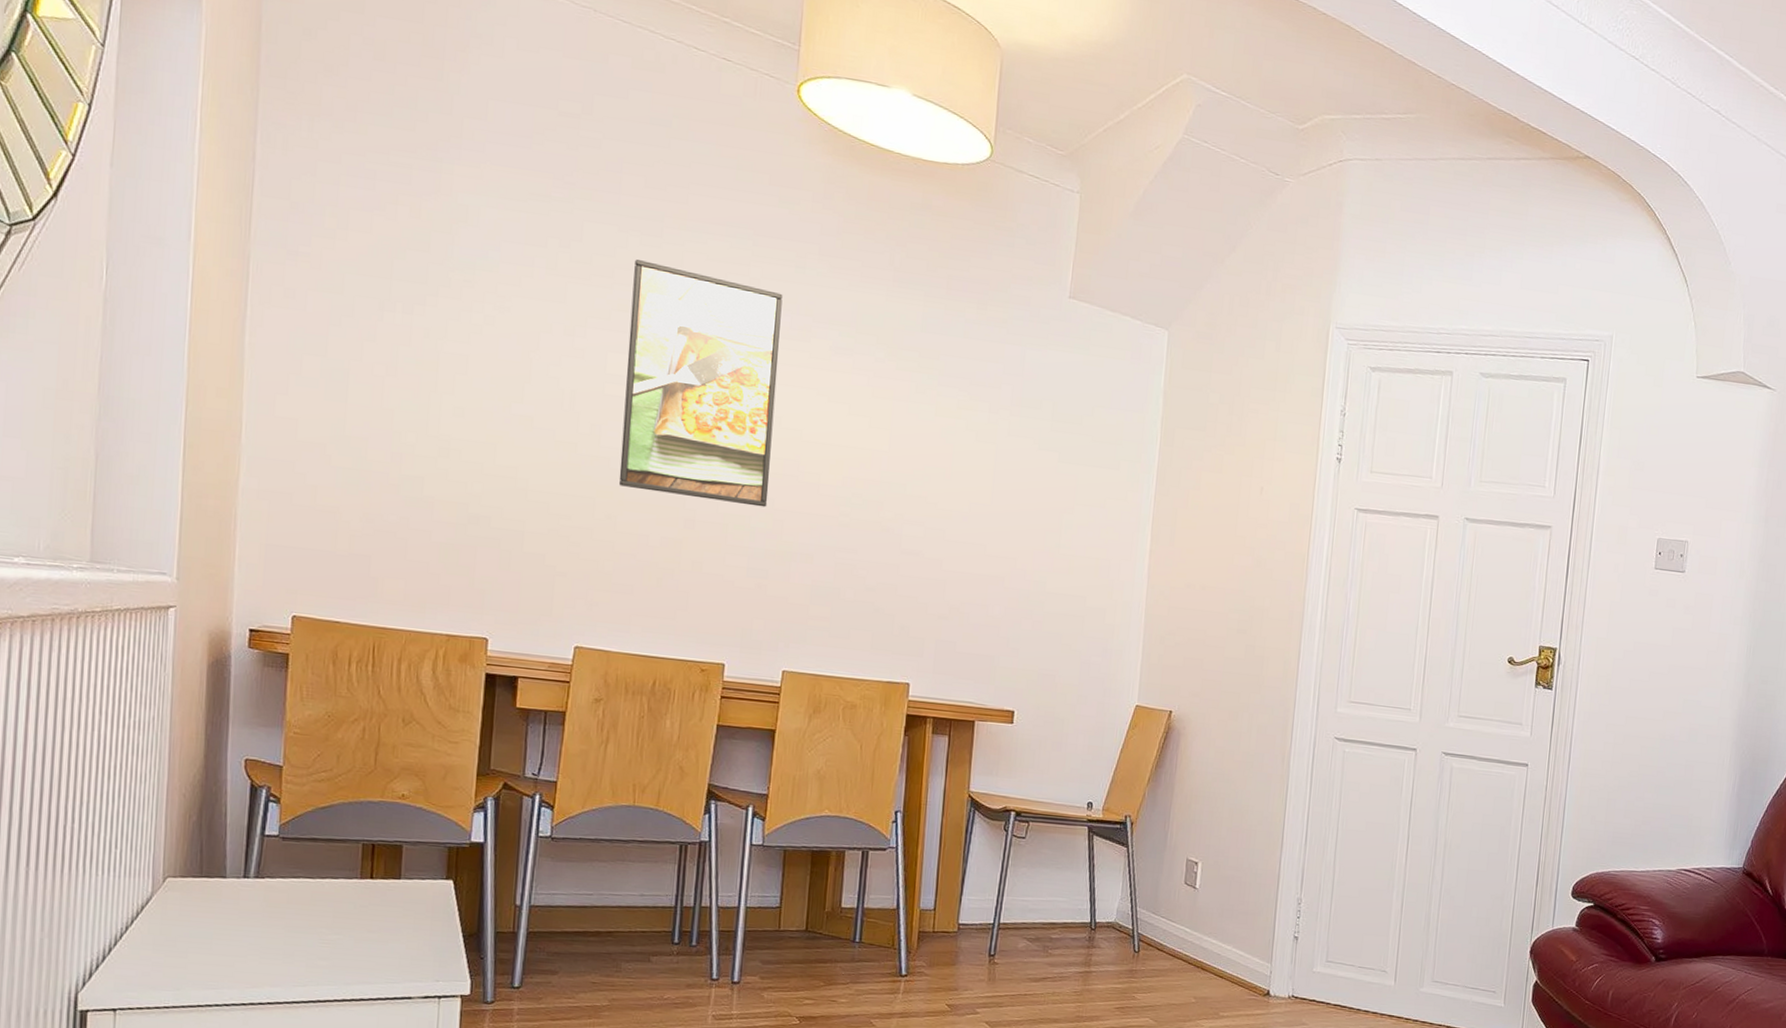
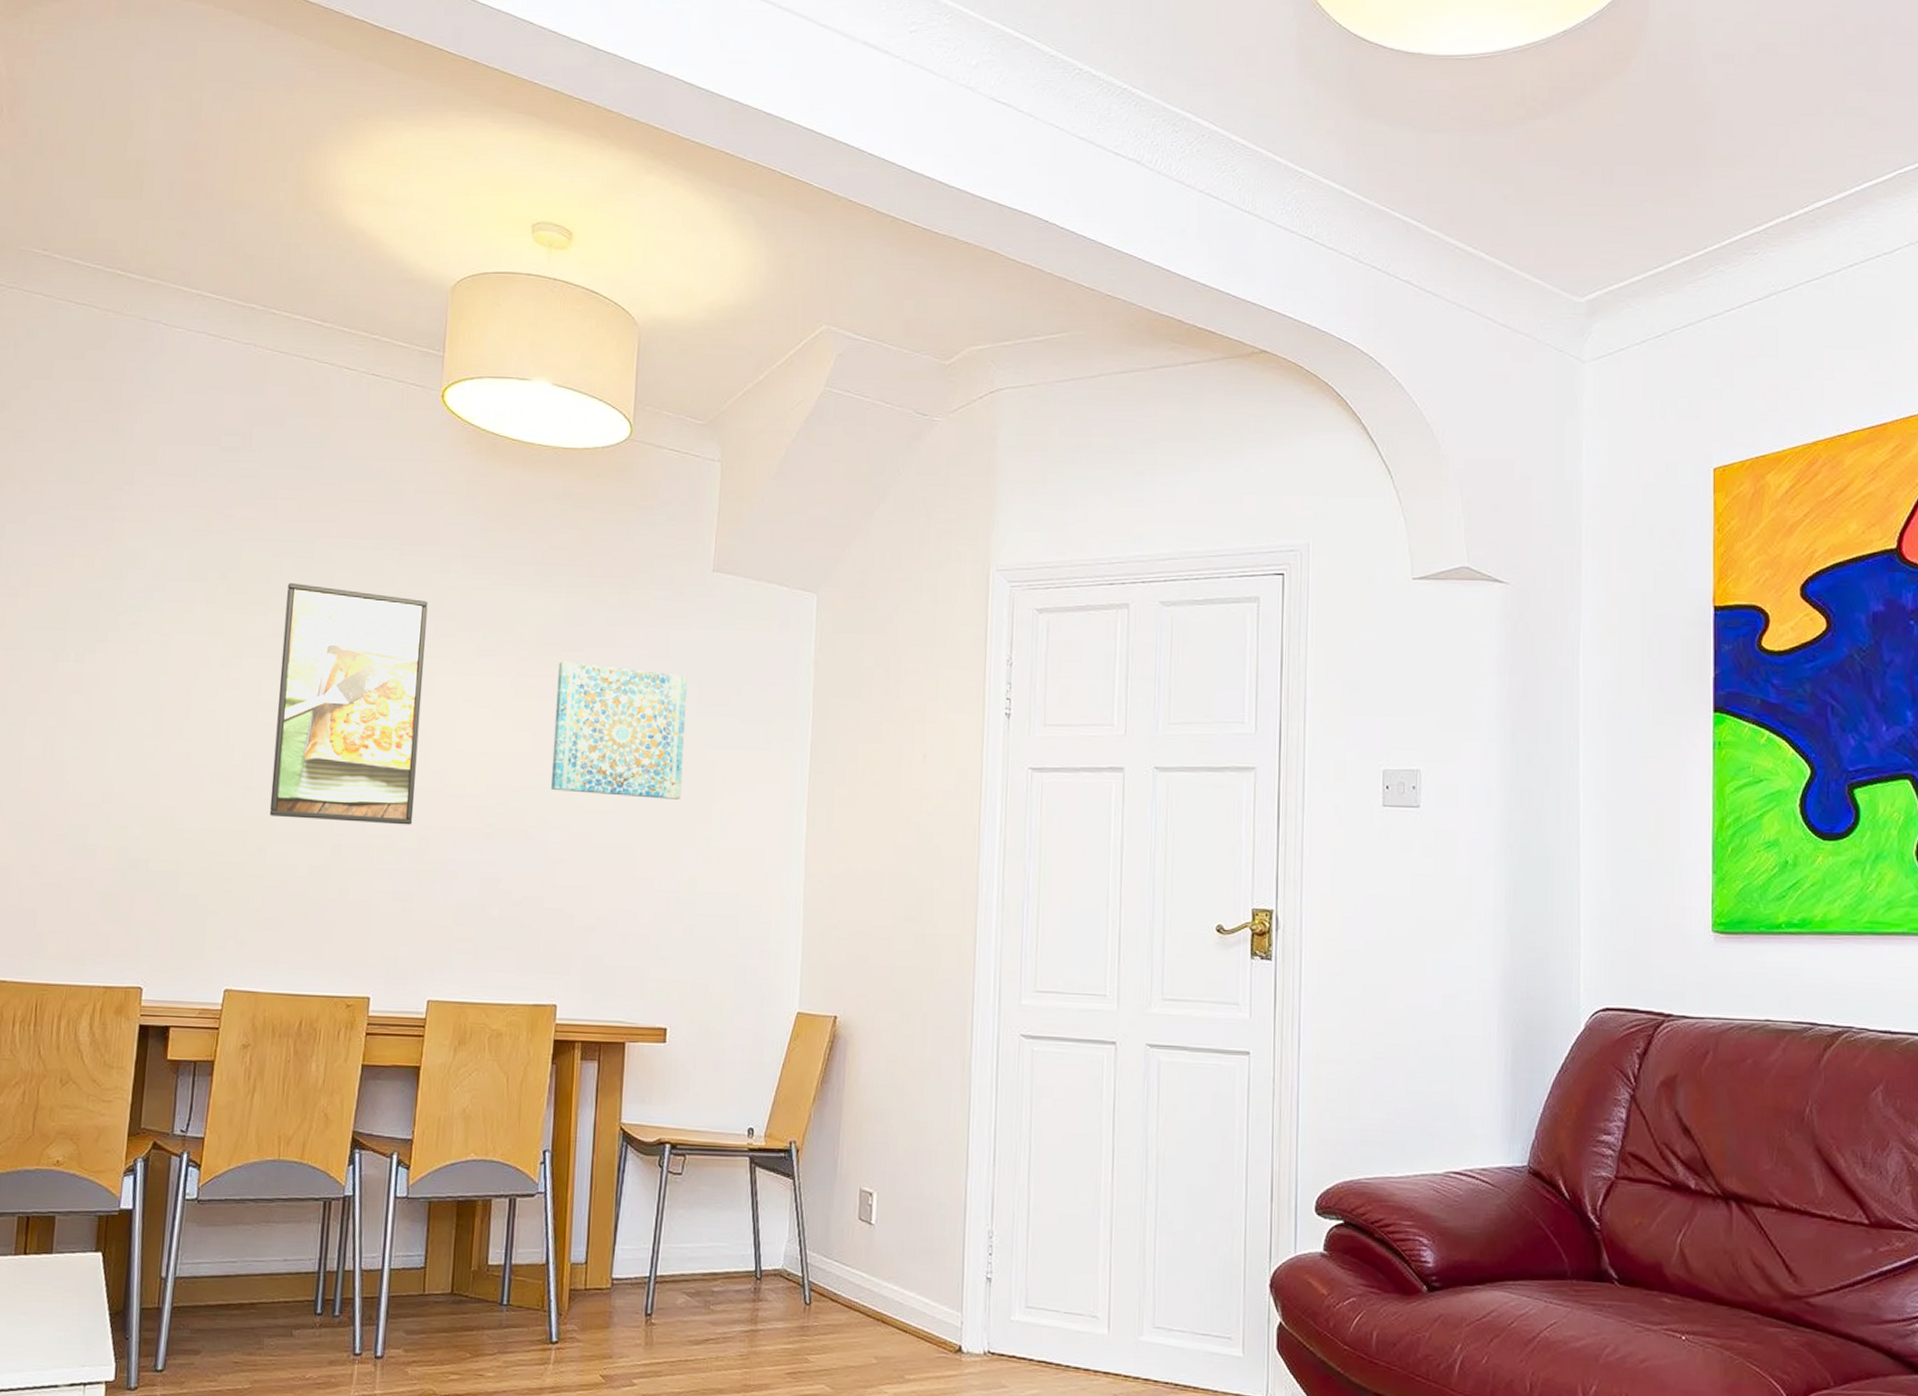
wall art: none [907,367,1042,507] -> present [551,661,687,800]

